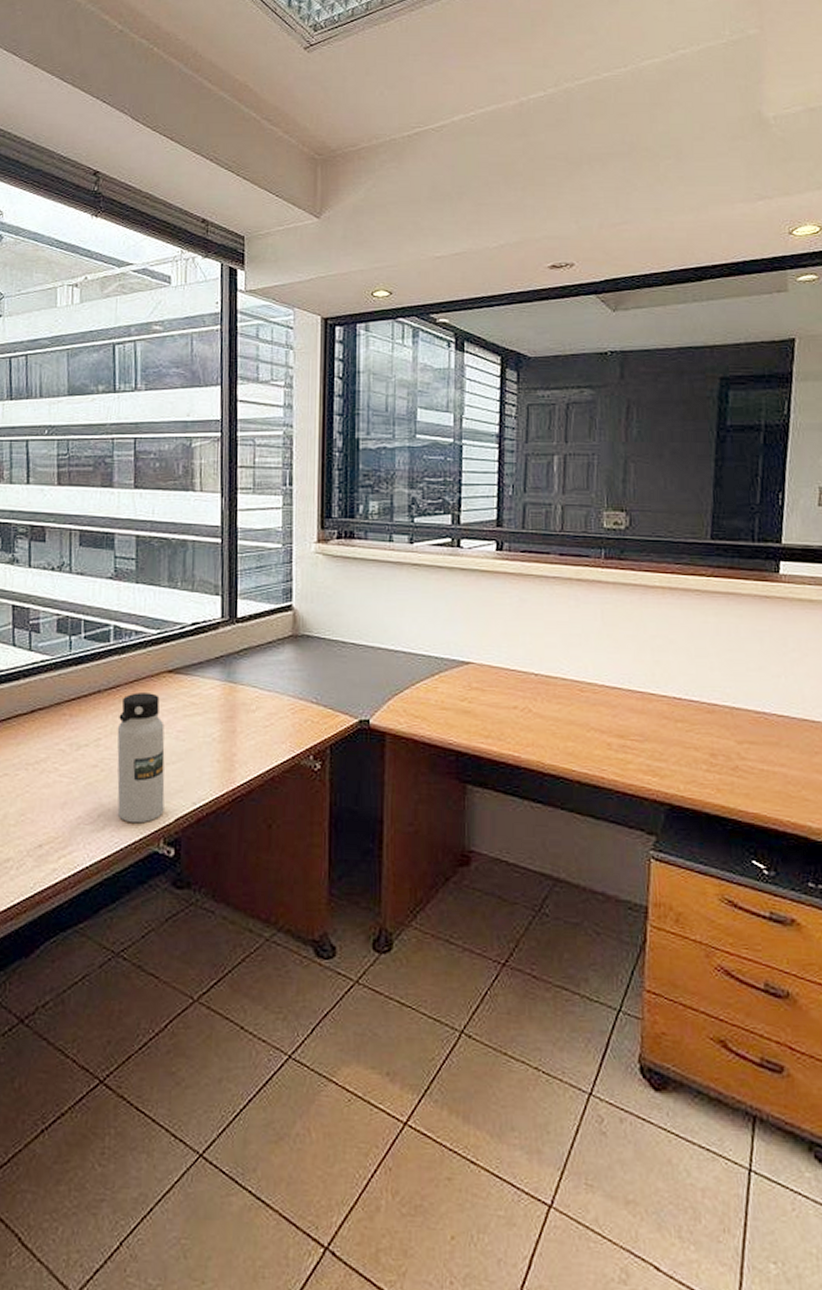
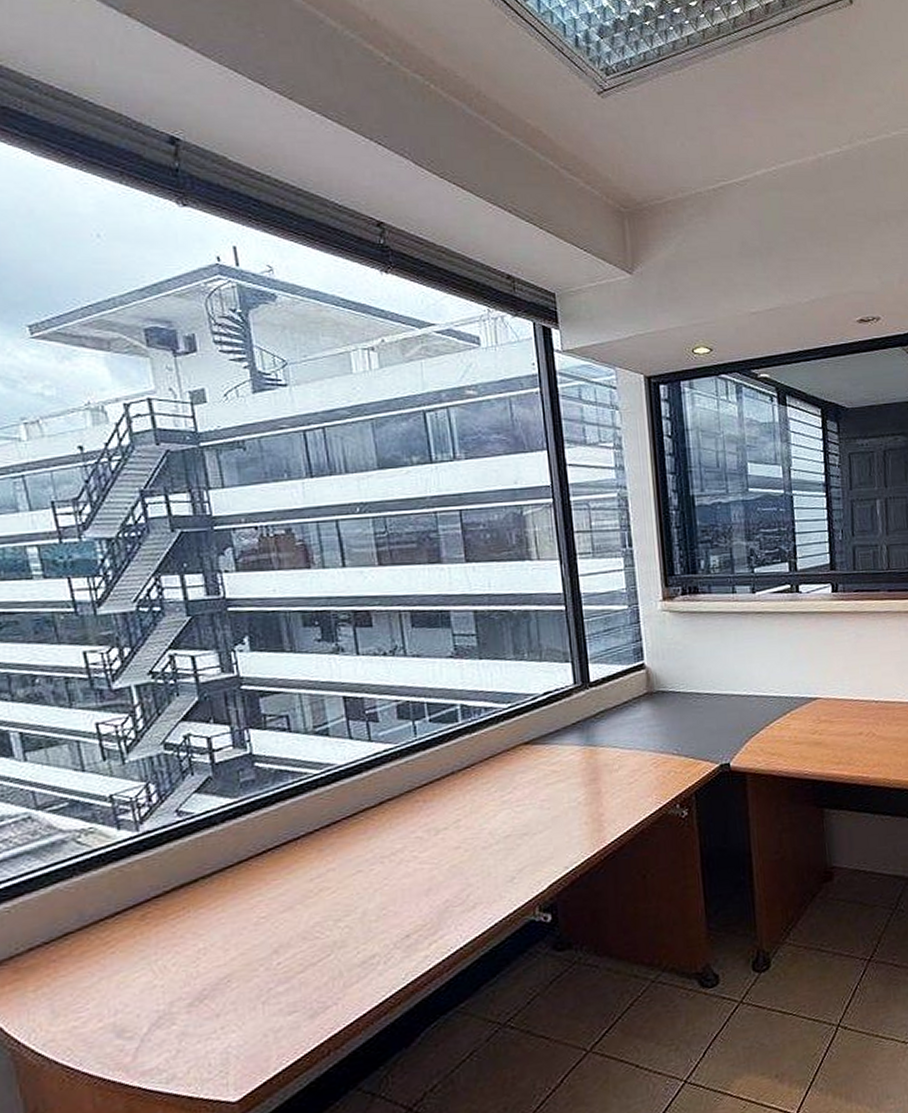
water bottle: present [117,693,165,824] -> none [476,767,536,897]

